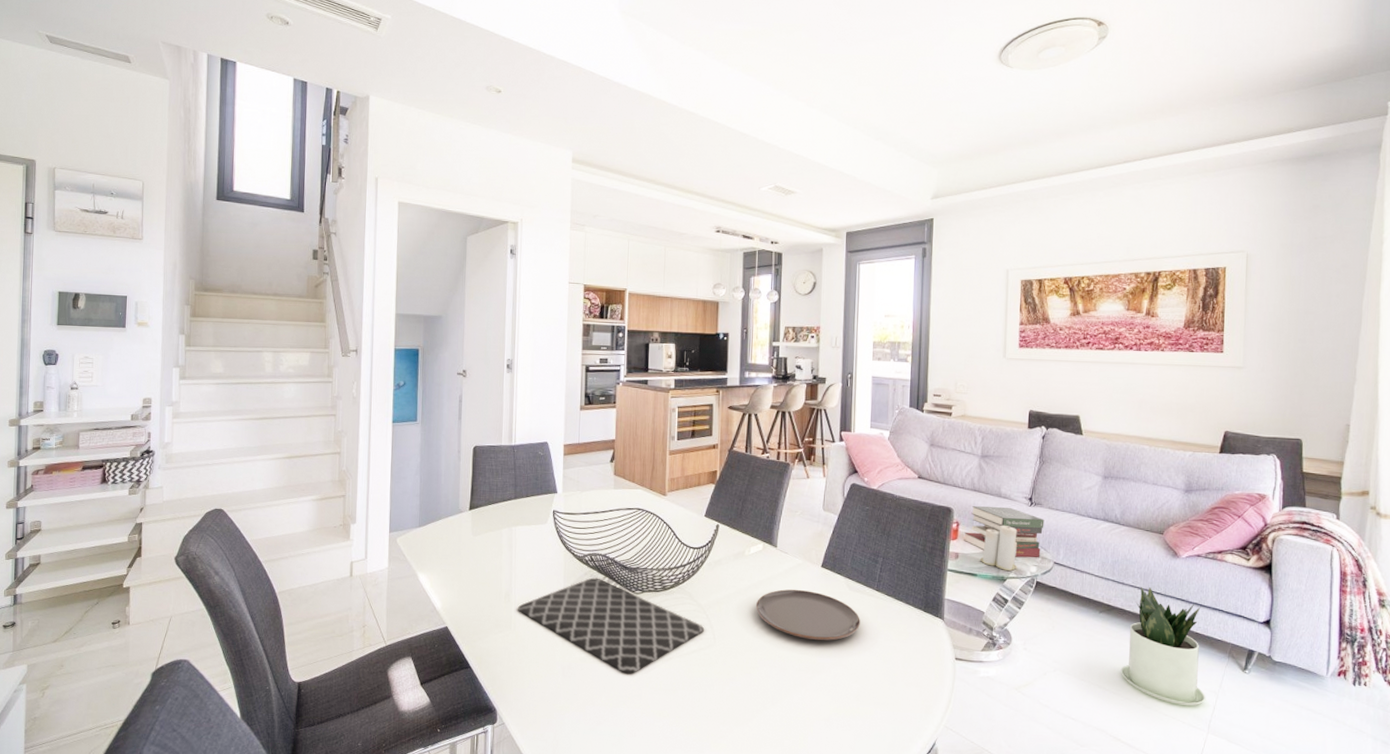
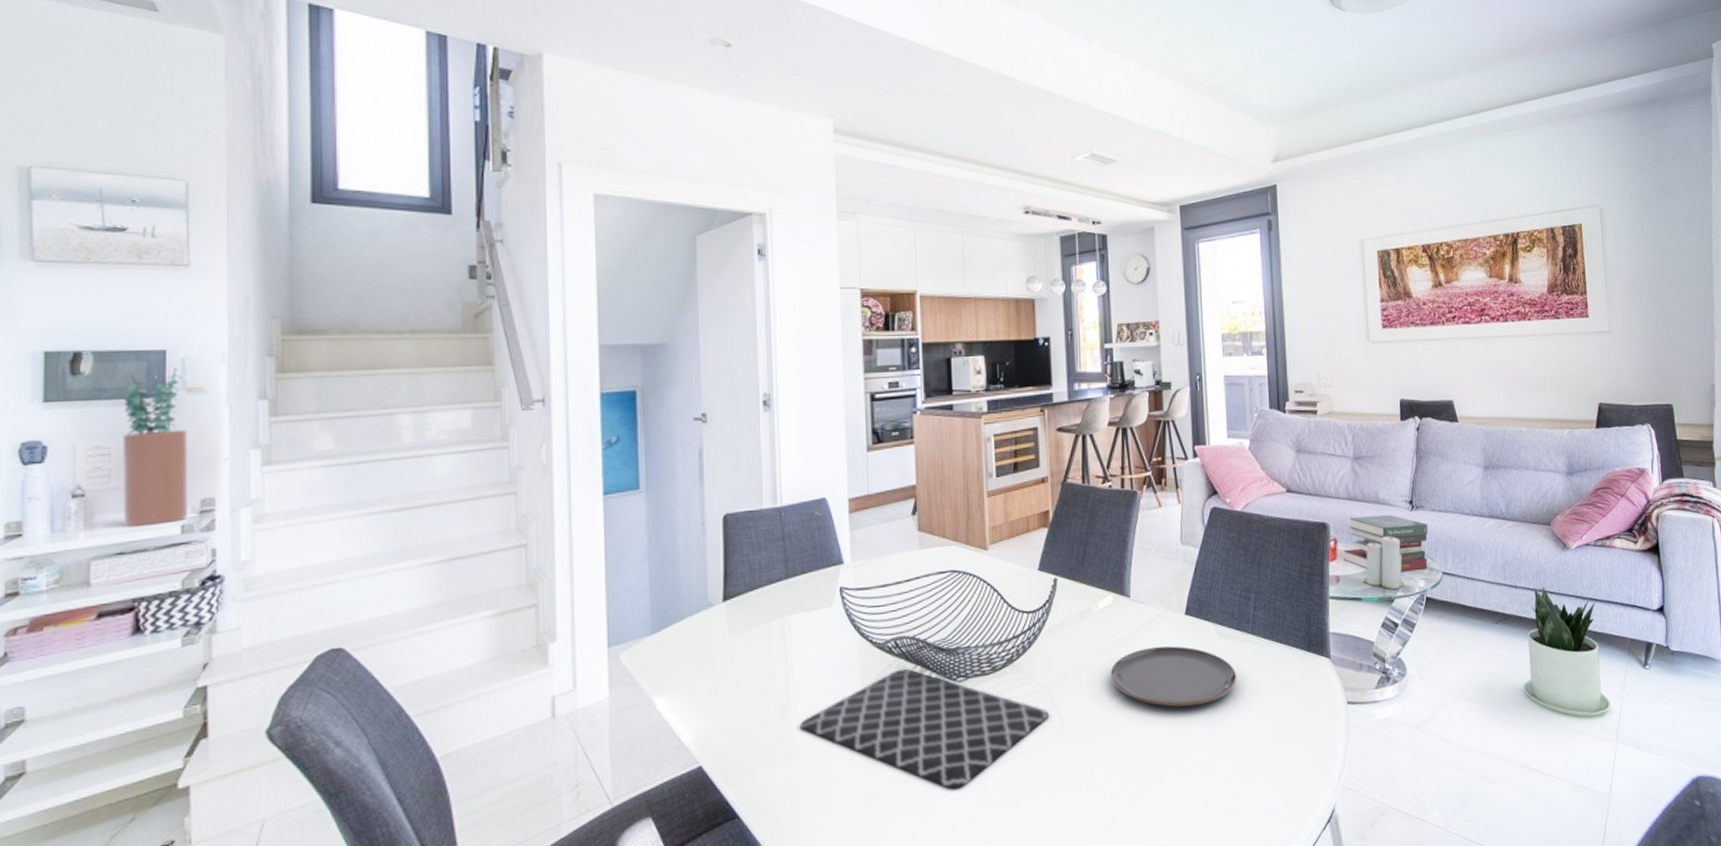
vase: none [98,308,138,413] -> present [122,367,188,528]

